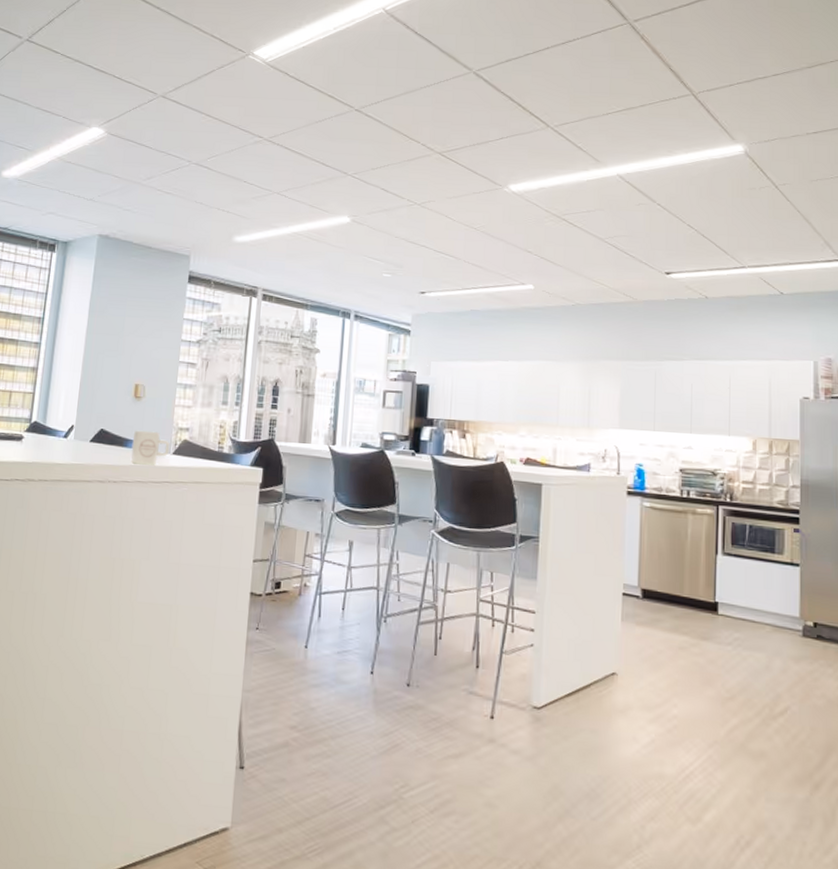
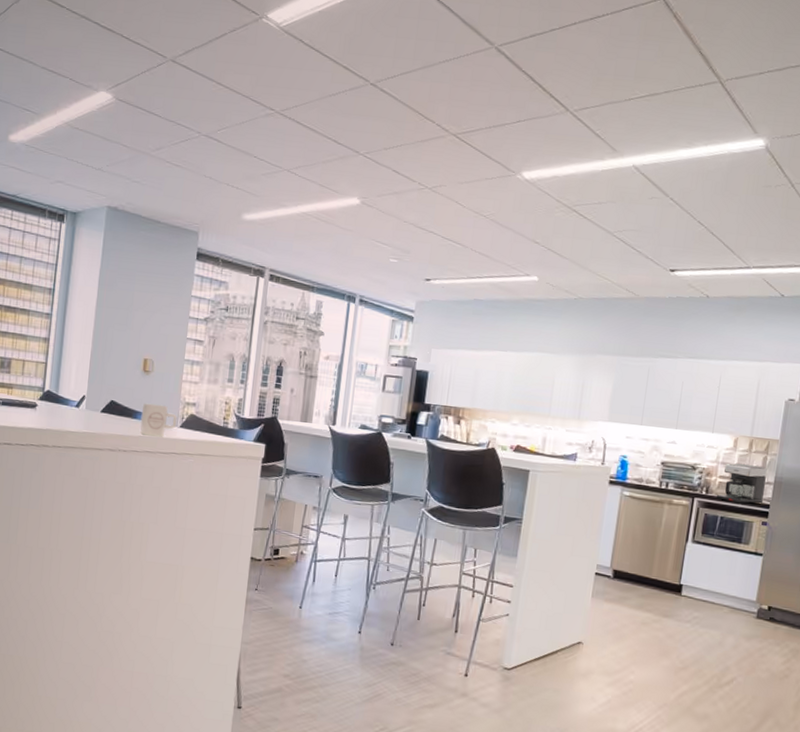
coffee maker: none [741,466,791,511] -> present [716,463,767,505]

